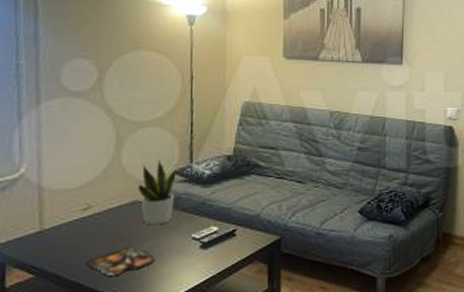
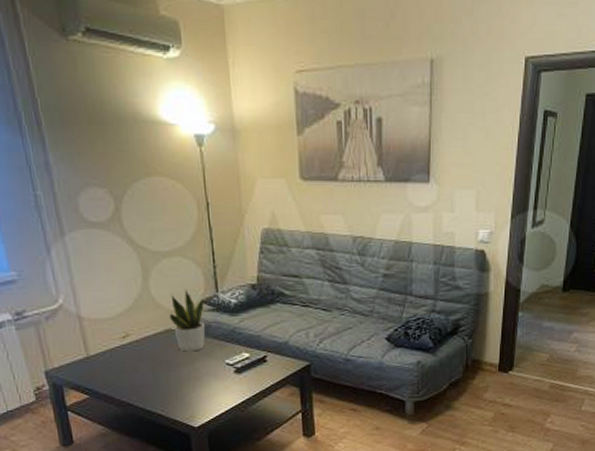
magazine: present [87,248,155,277] -> none [134,373,194,398]

